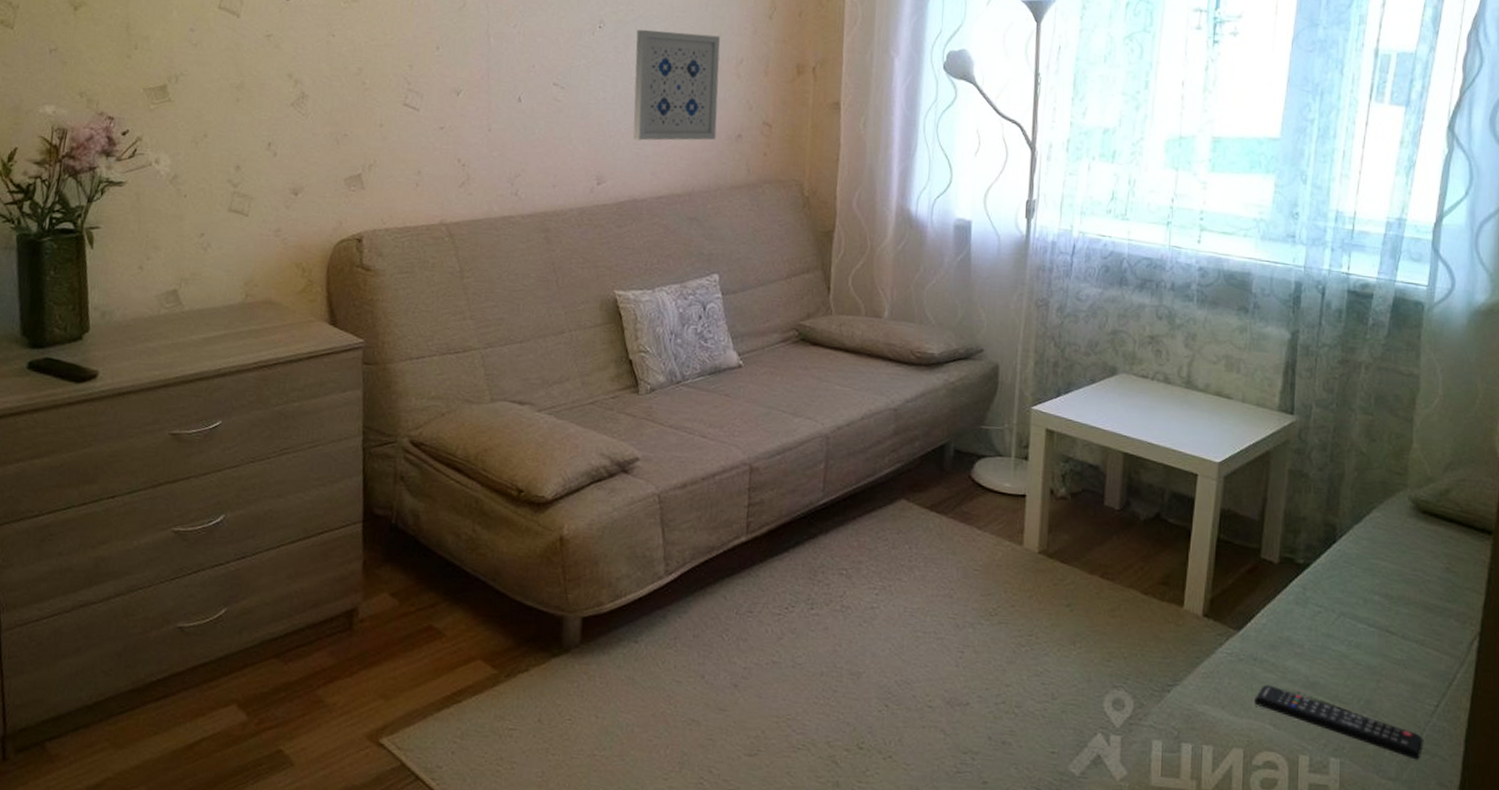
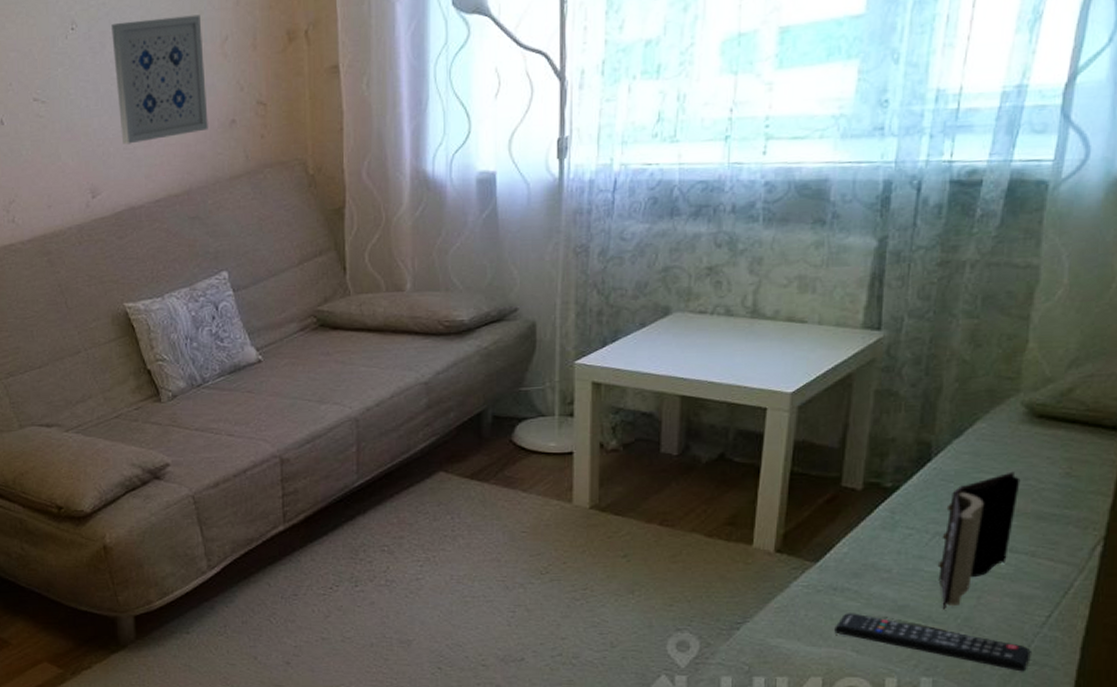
book: none [1342,561,1410,690] -> present [937,471,1021,610]

